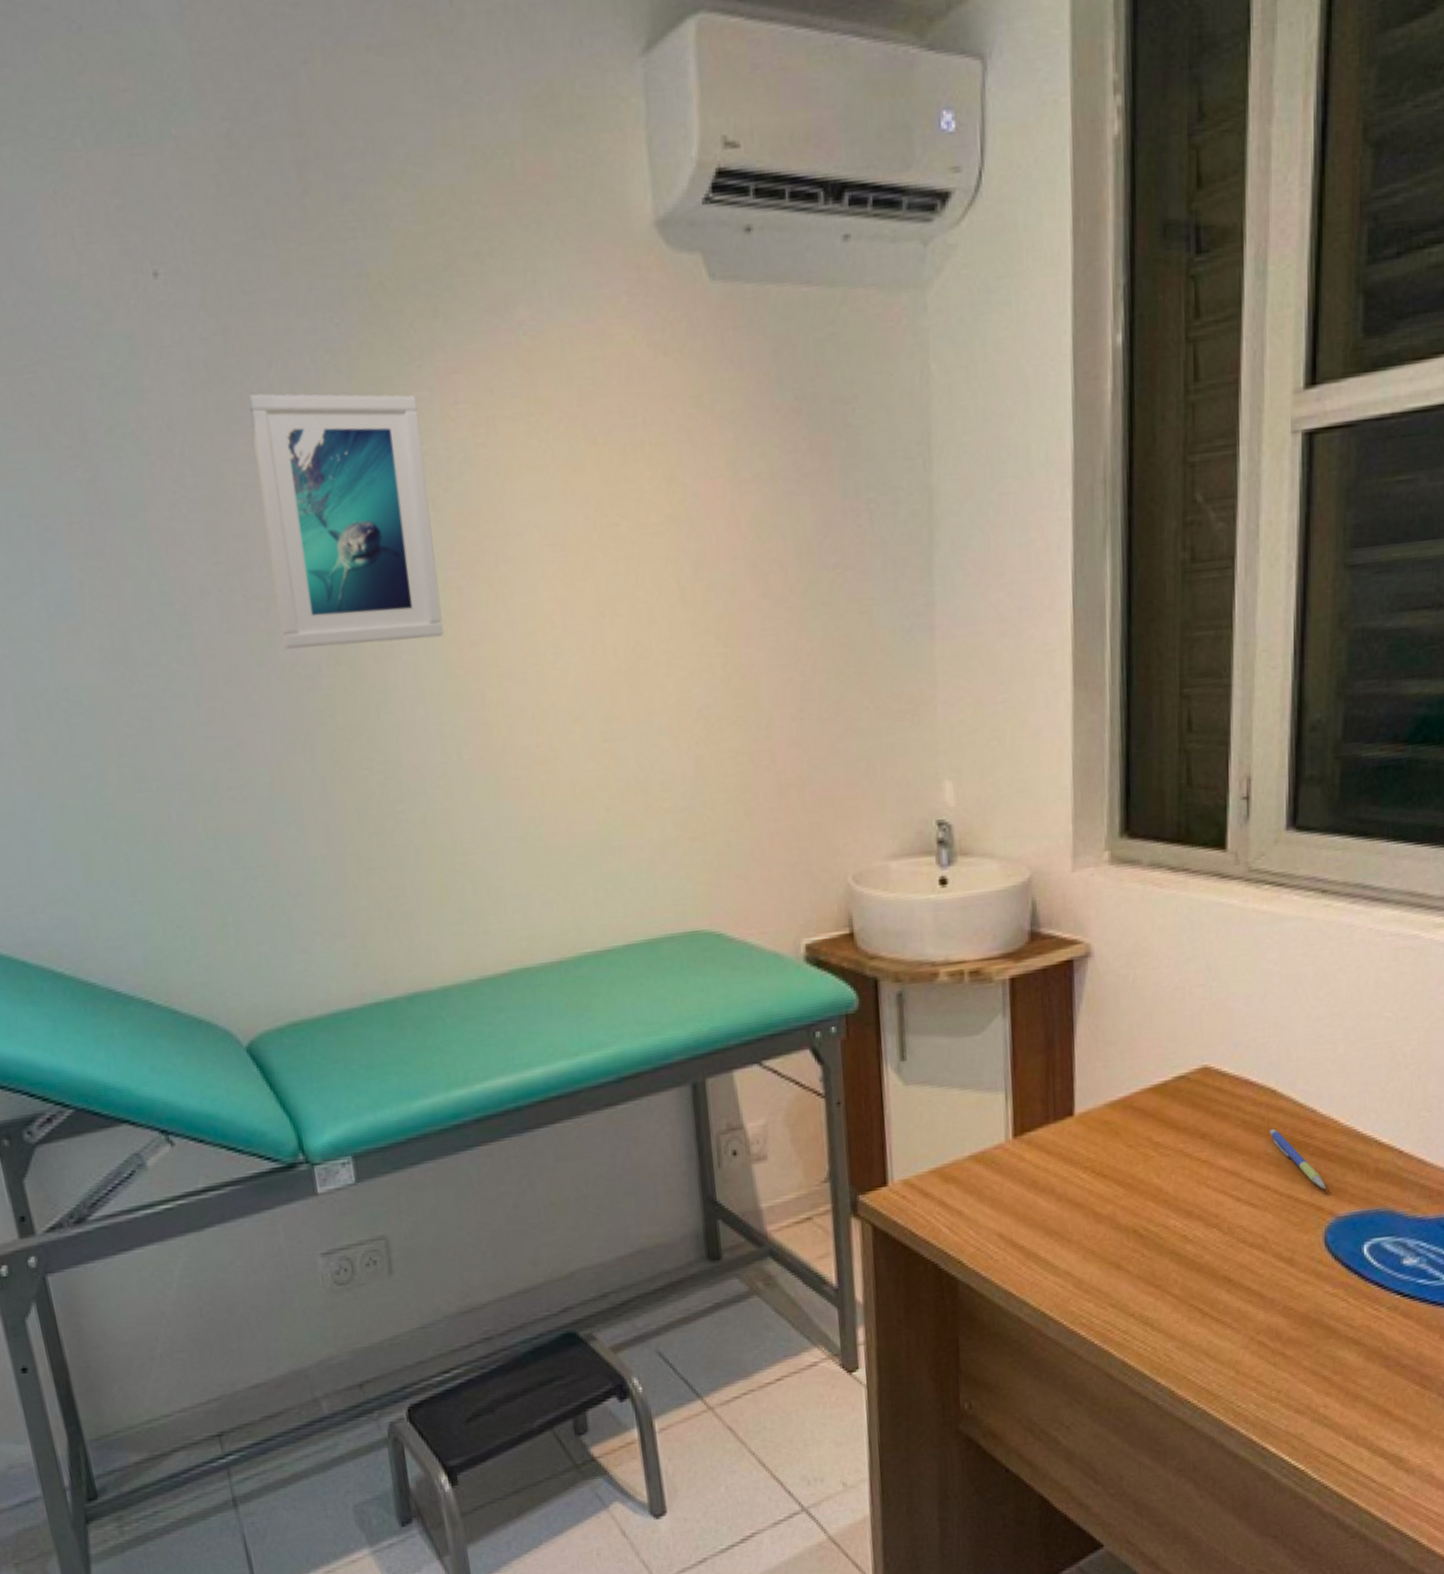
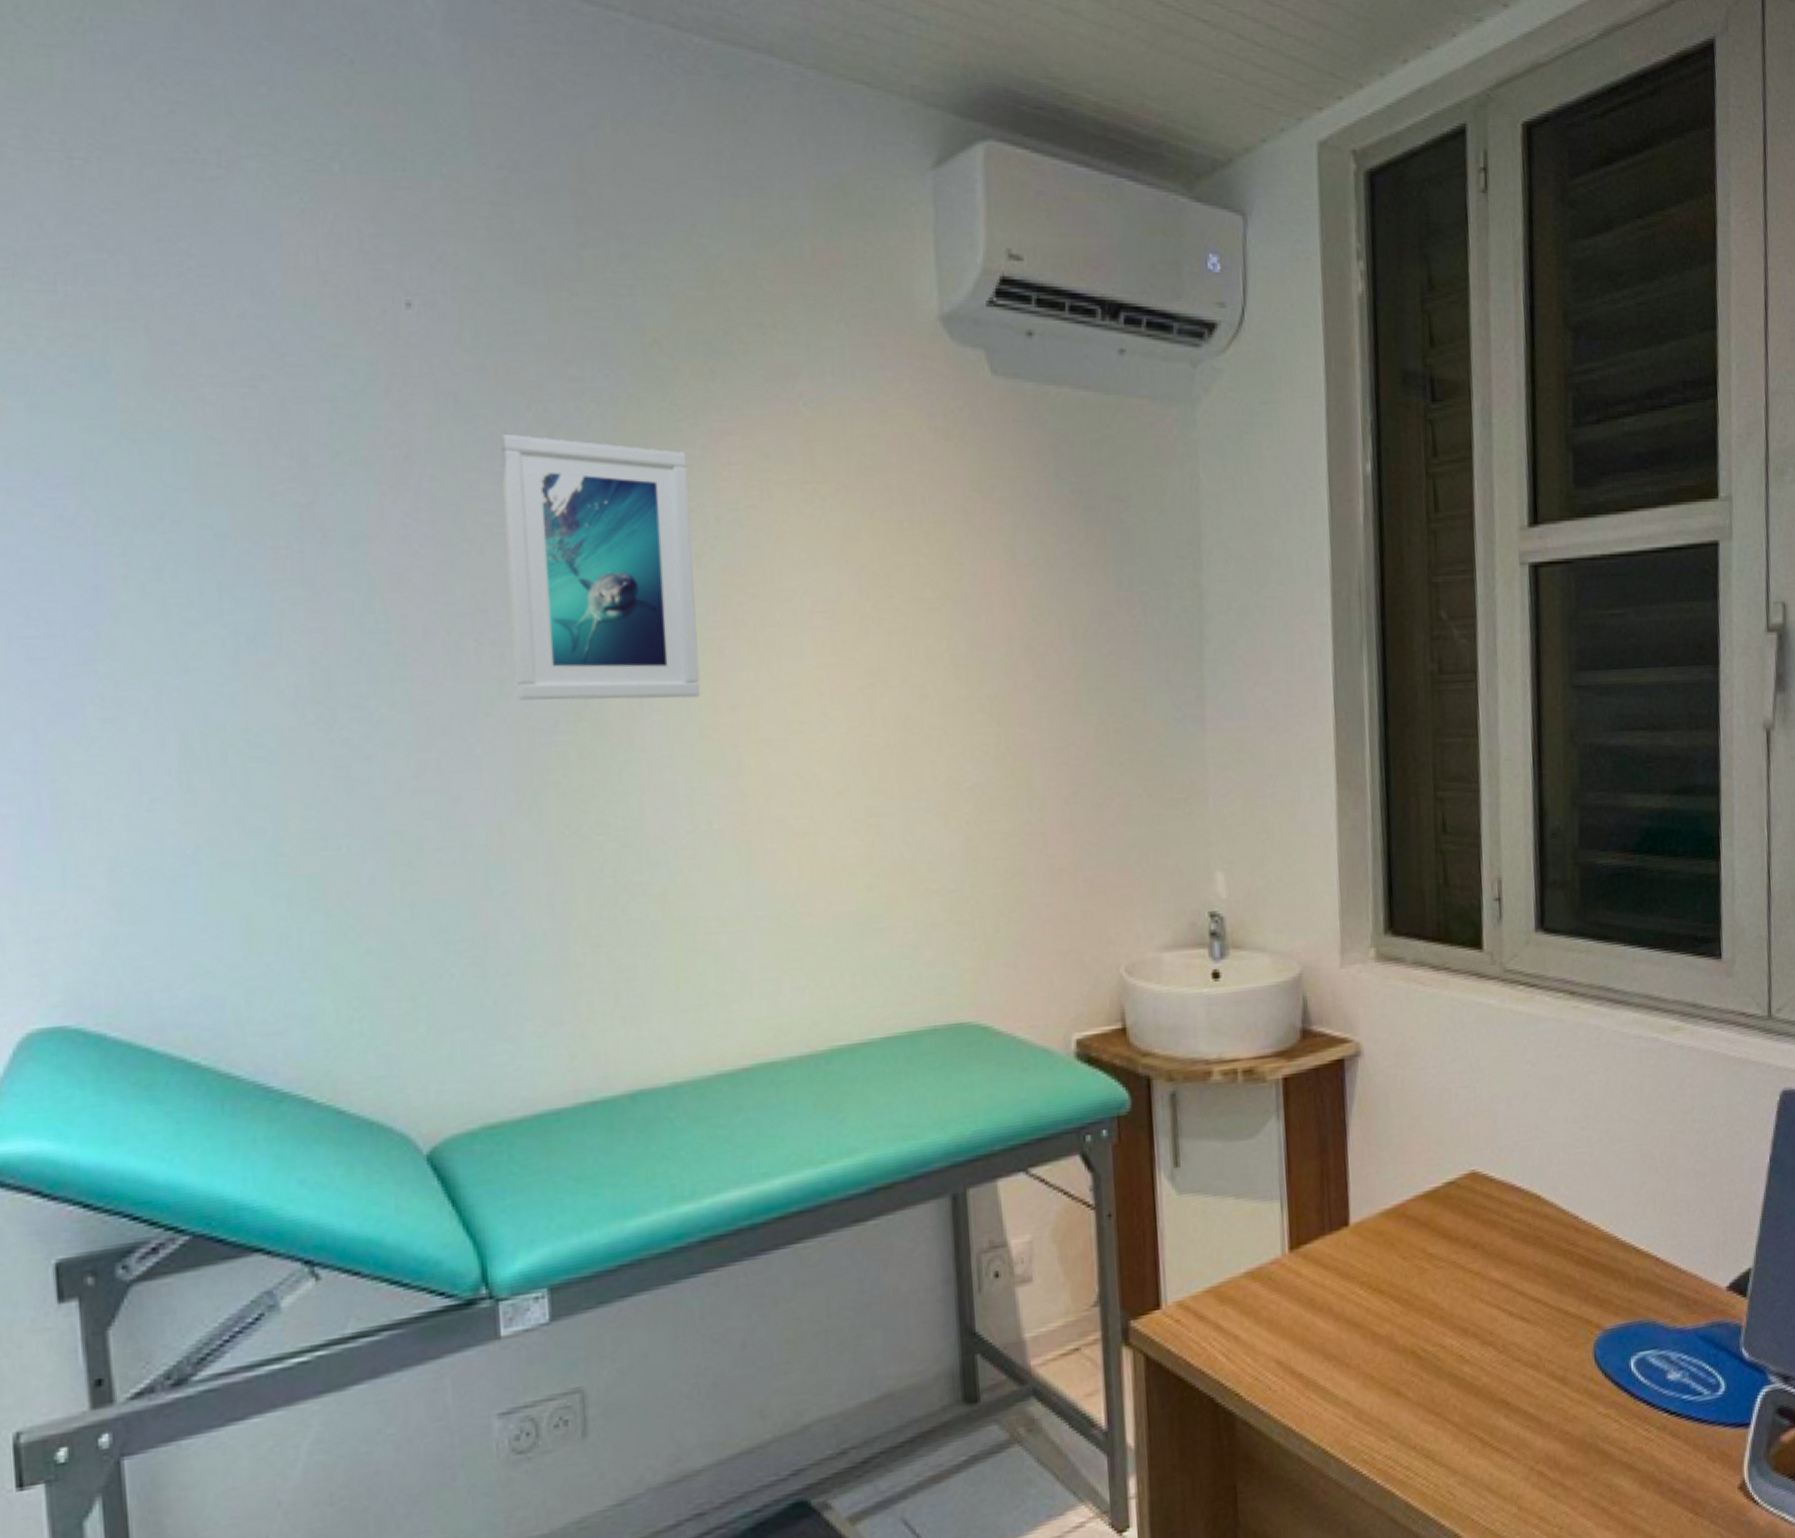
pen: present [1268,1128,1326,1190] -> none [1536,1236,1592,1301]

